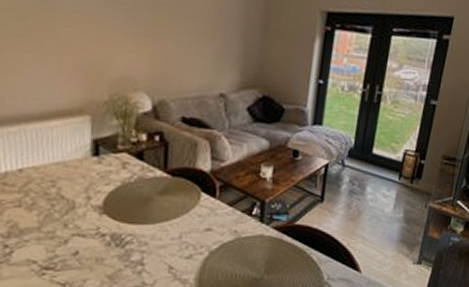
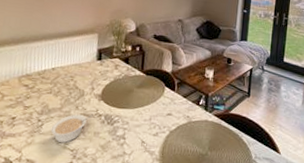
legume: none [26,234,93,276] -> present [50,114,93,144]

